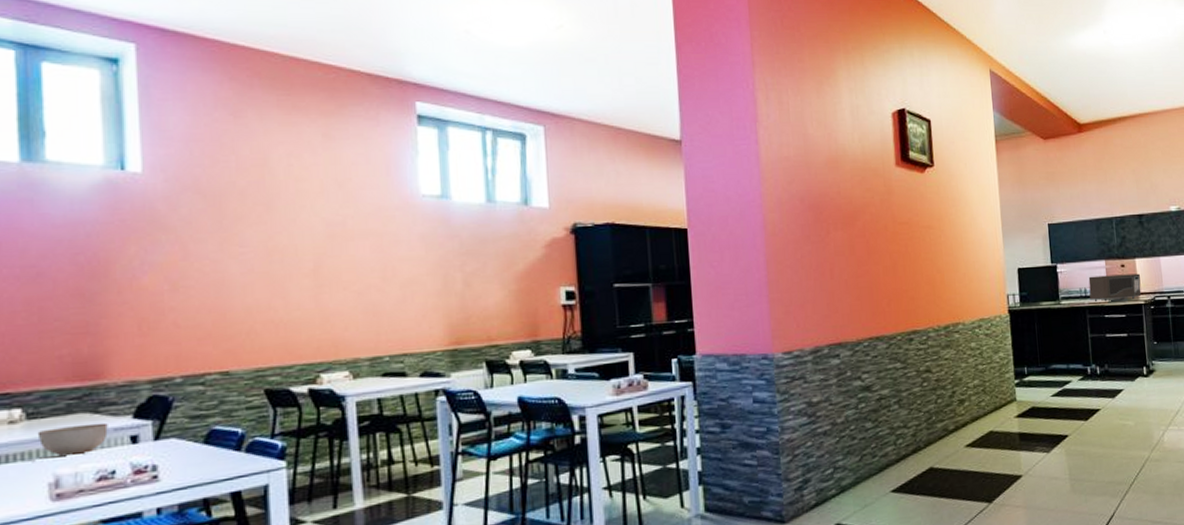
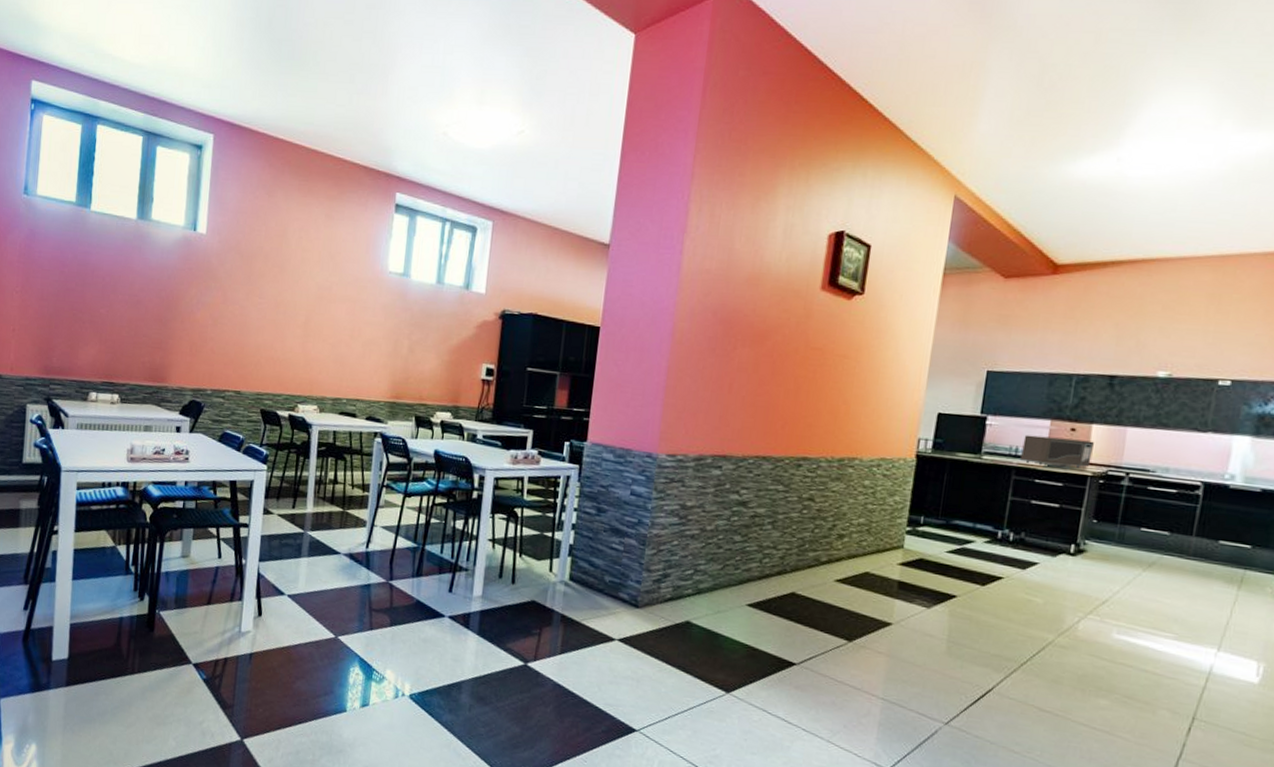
bowl: present [37,422,108,457] -> none [125,411,165,434]

